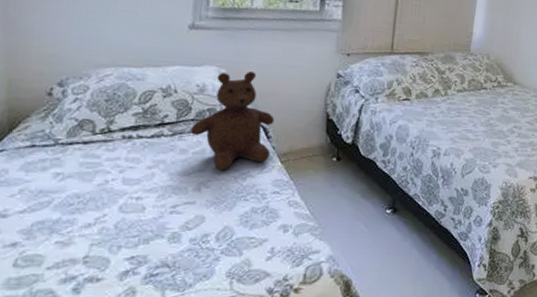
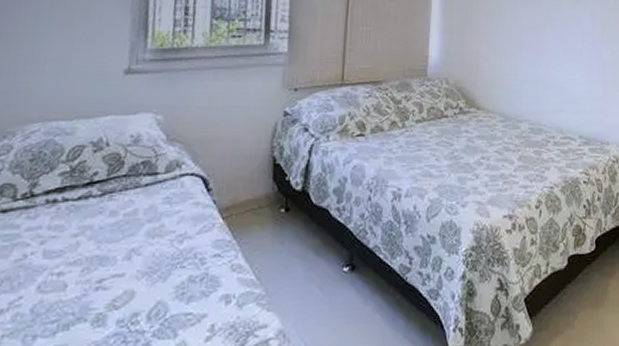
teddy bear: present [191,71,275,170] -> none [122,115,216,233]

